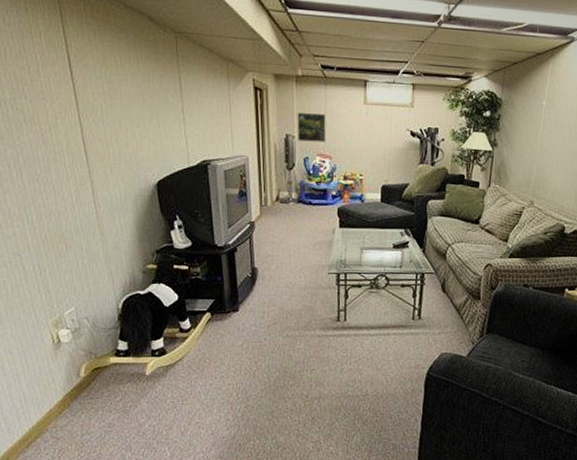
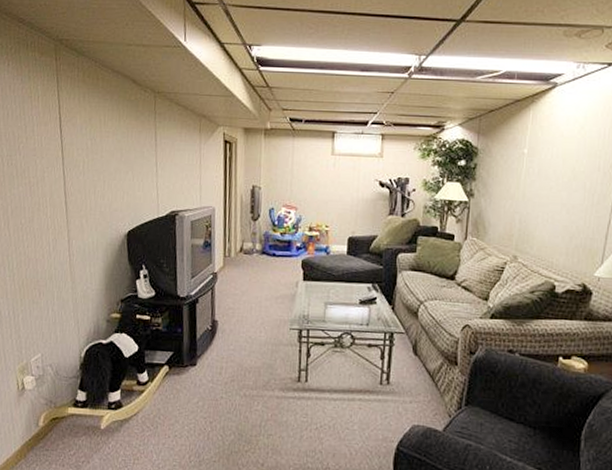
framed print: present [297,113,326,142] -> none [264,164,293,193]

